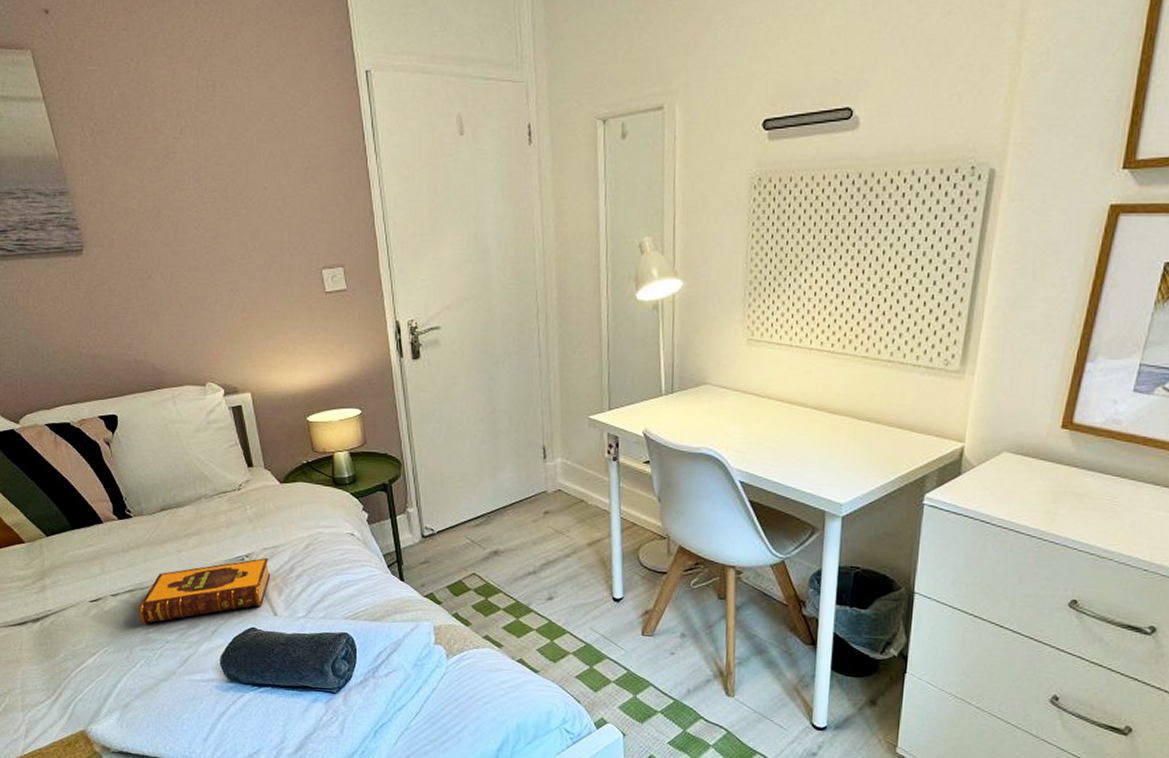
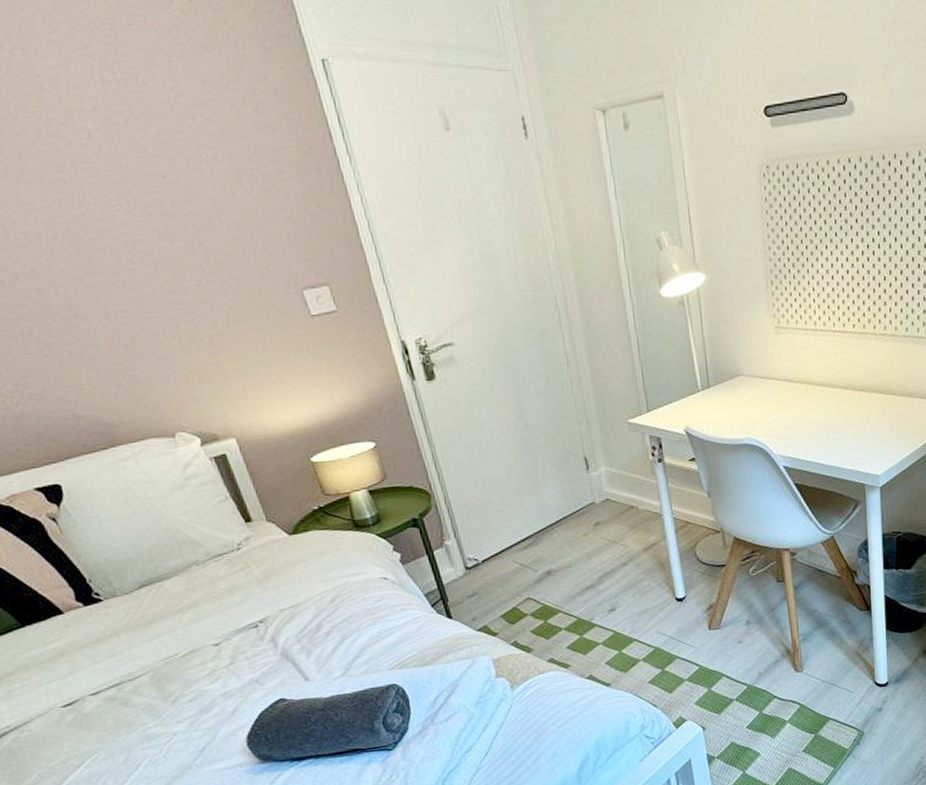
hardback book: present [138,558,271,625] -> none [130,620,294,720]

